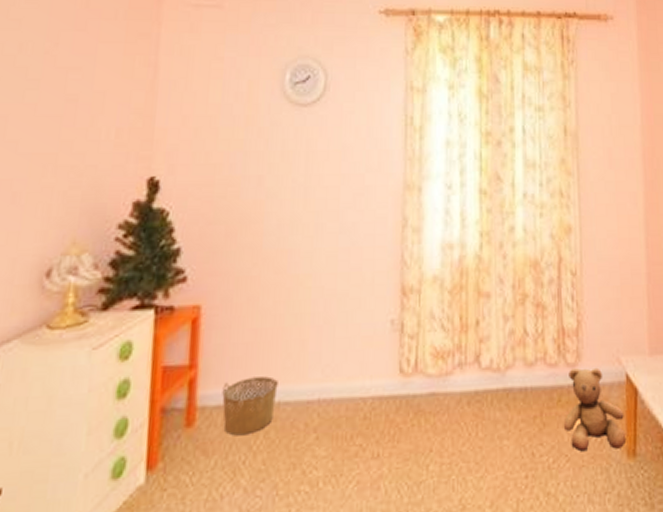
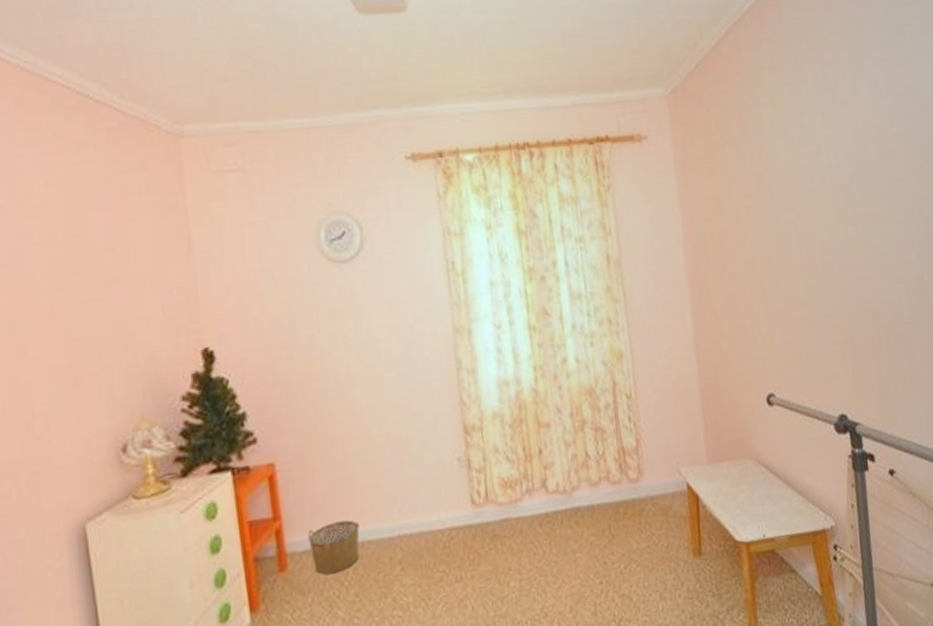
teddy bear: present [563,367,627,451] -> none [631,480,692,556]

